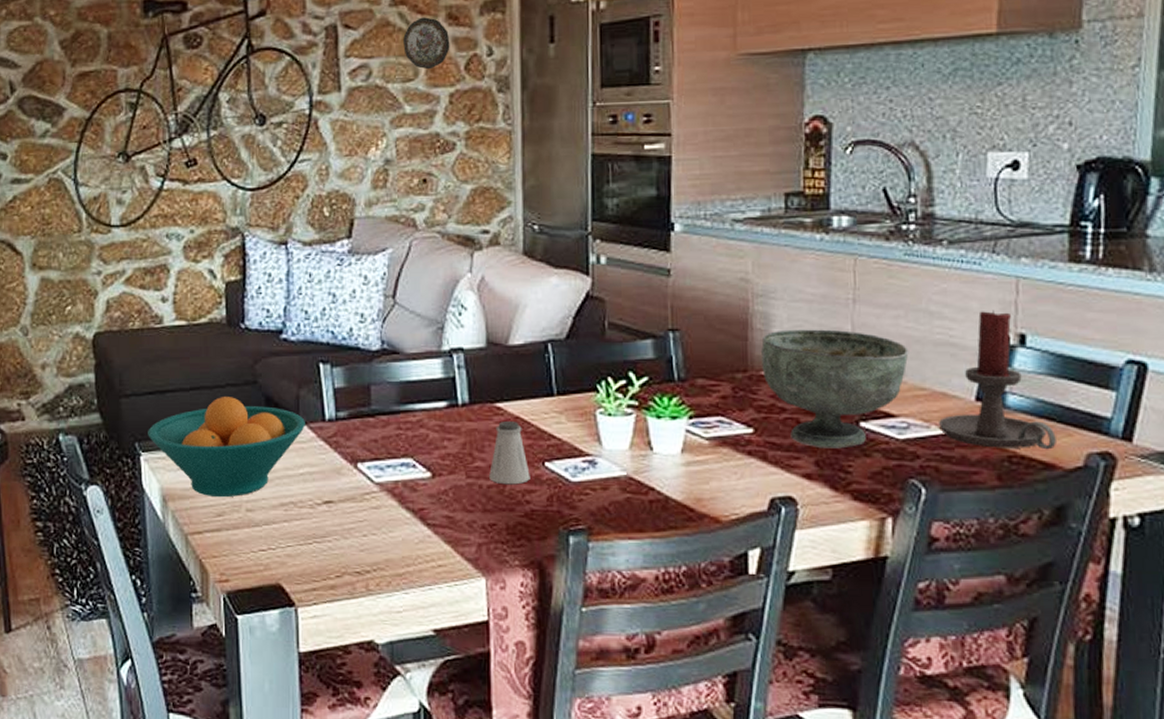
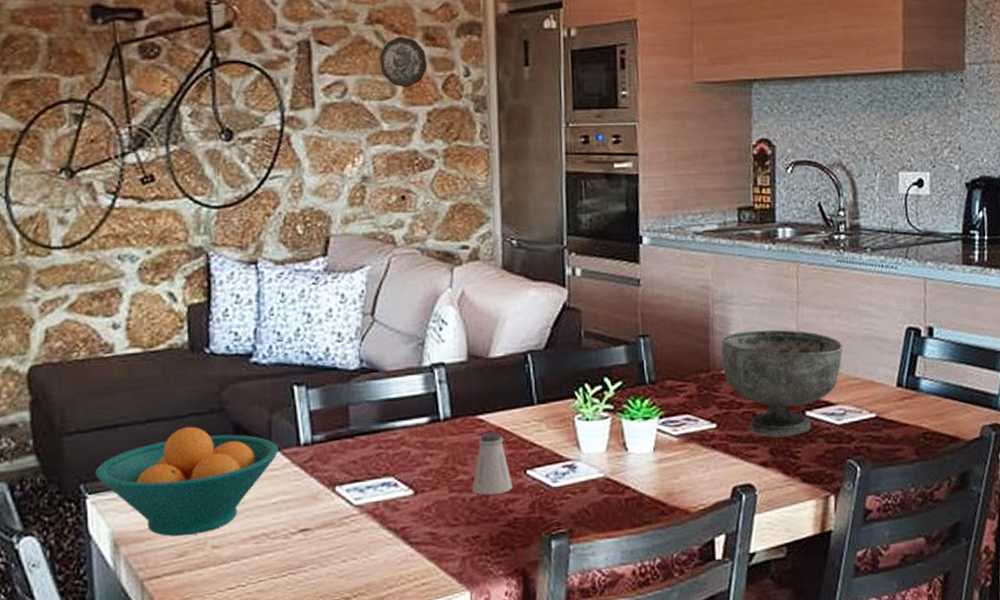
candle holder: present [939,309,1056,450] -> none [869,307,959,427]

